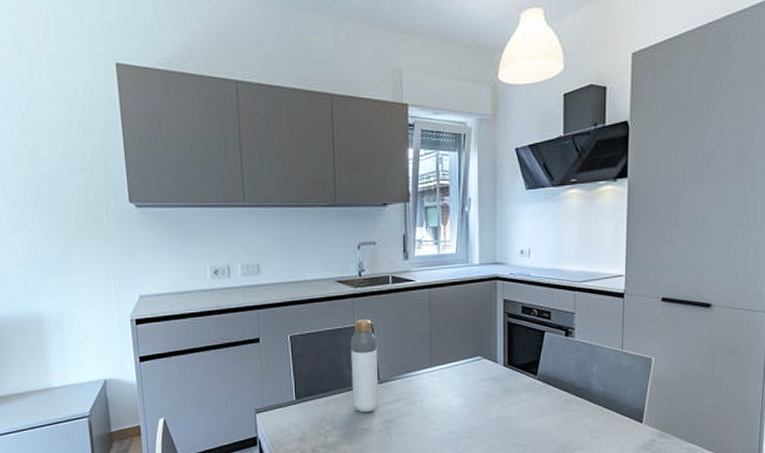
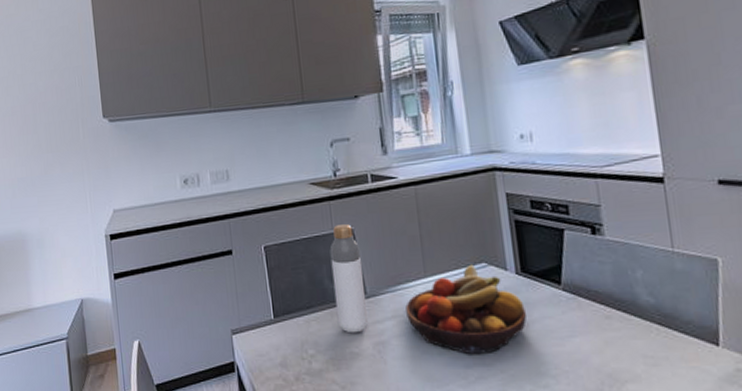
fruit bowl: none [412,357,507,430] -> present [405,264,527,355]

